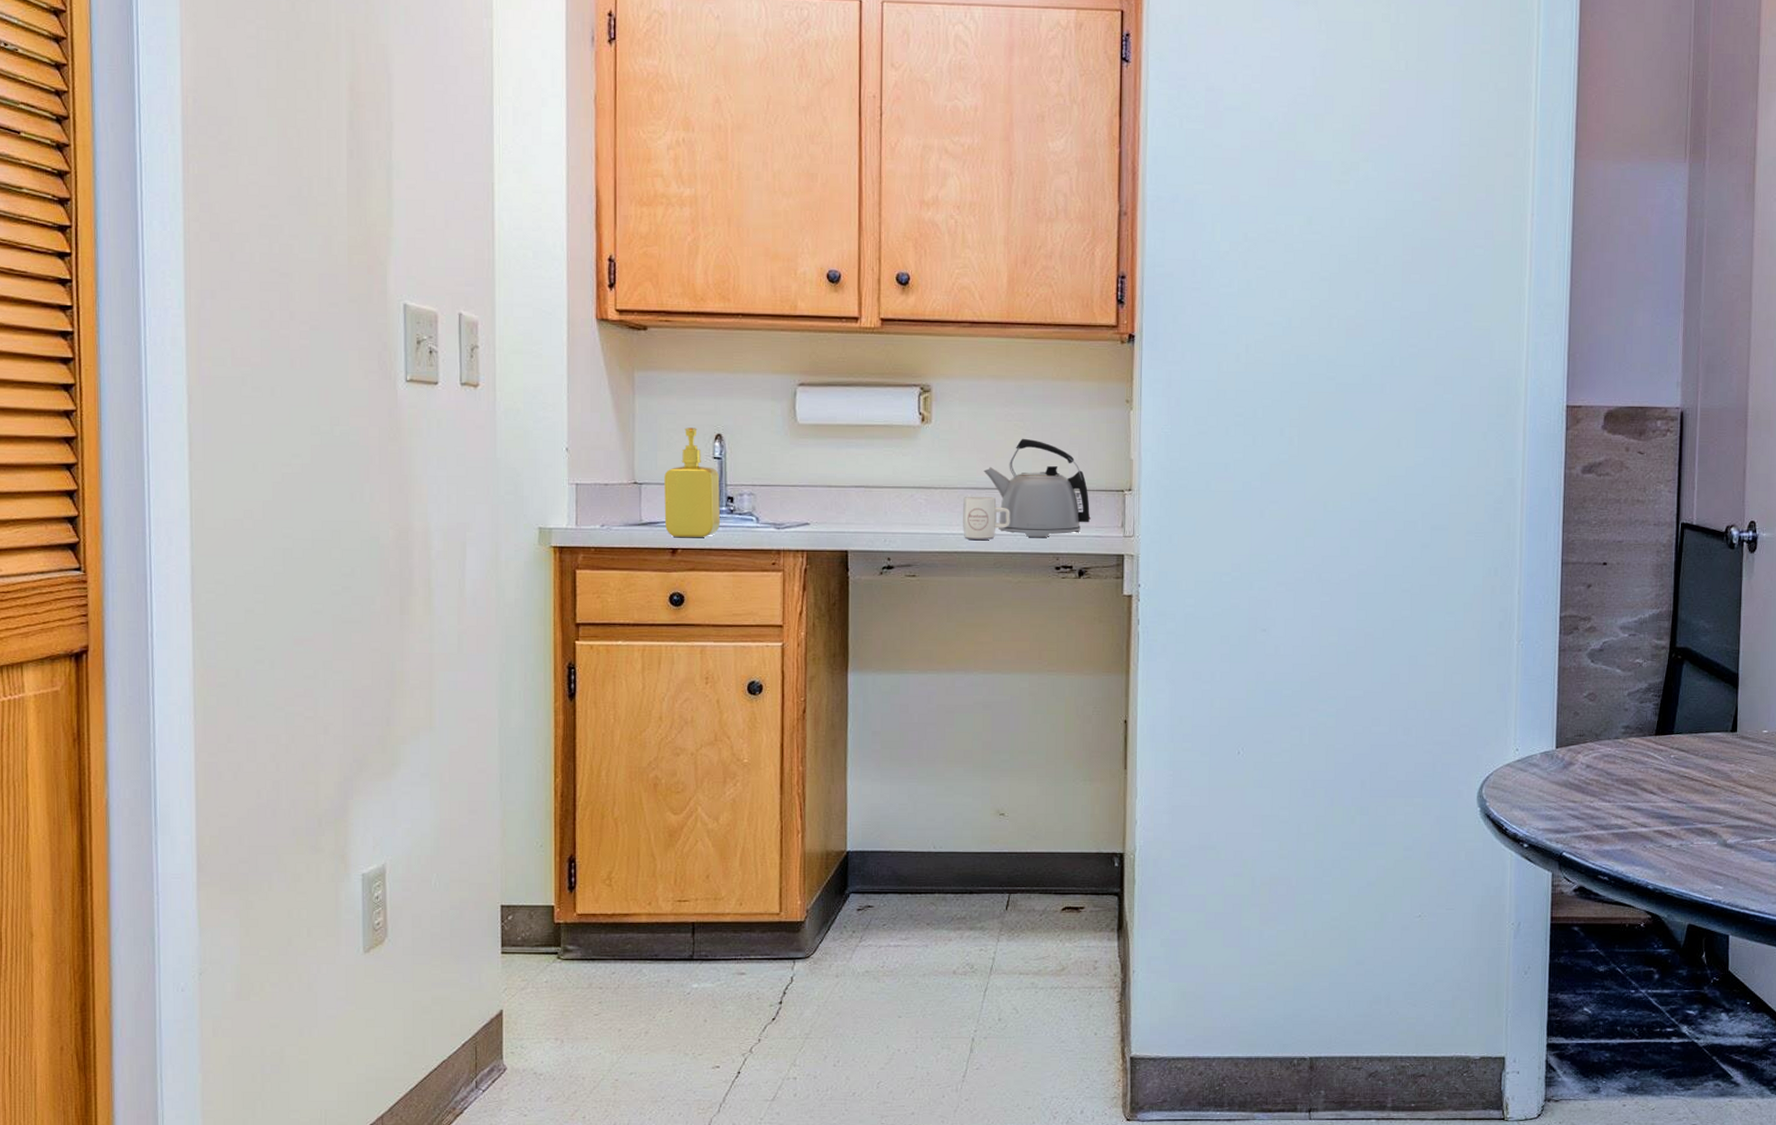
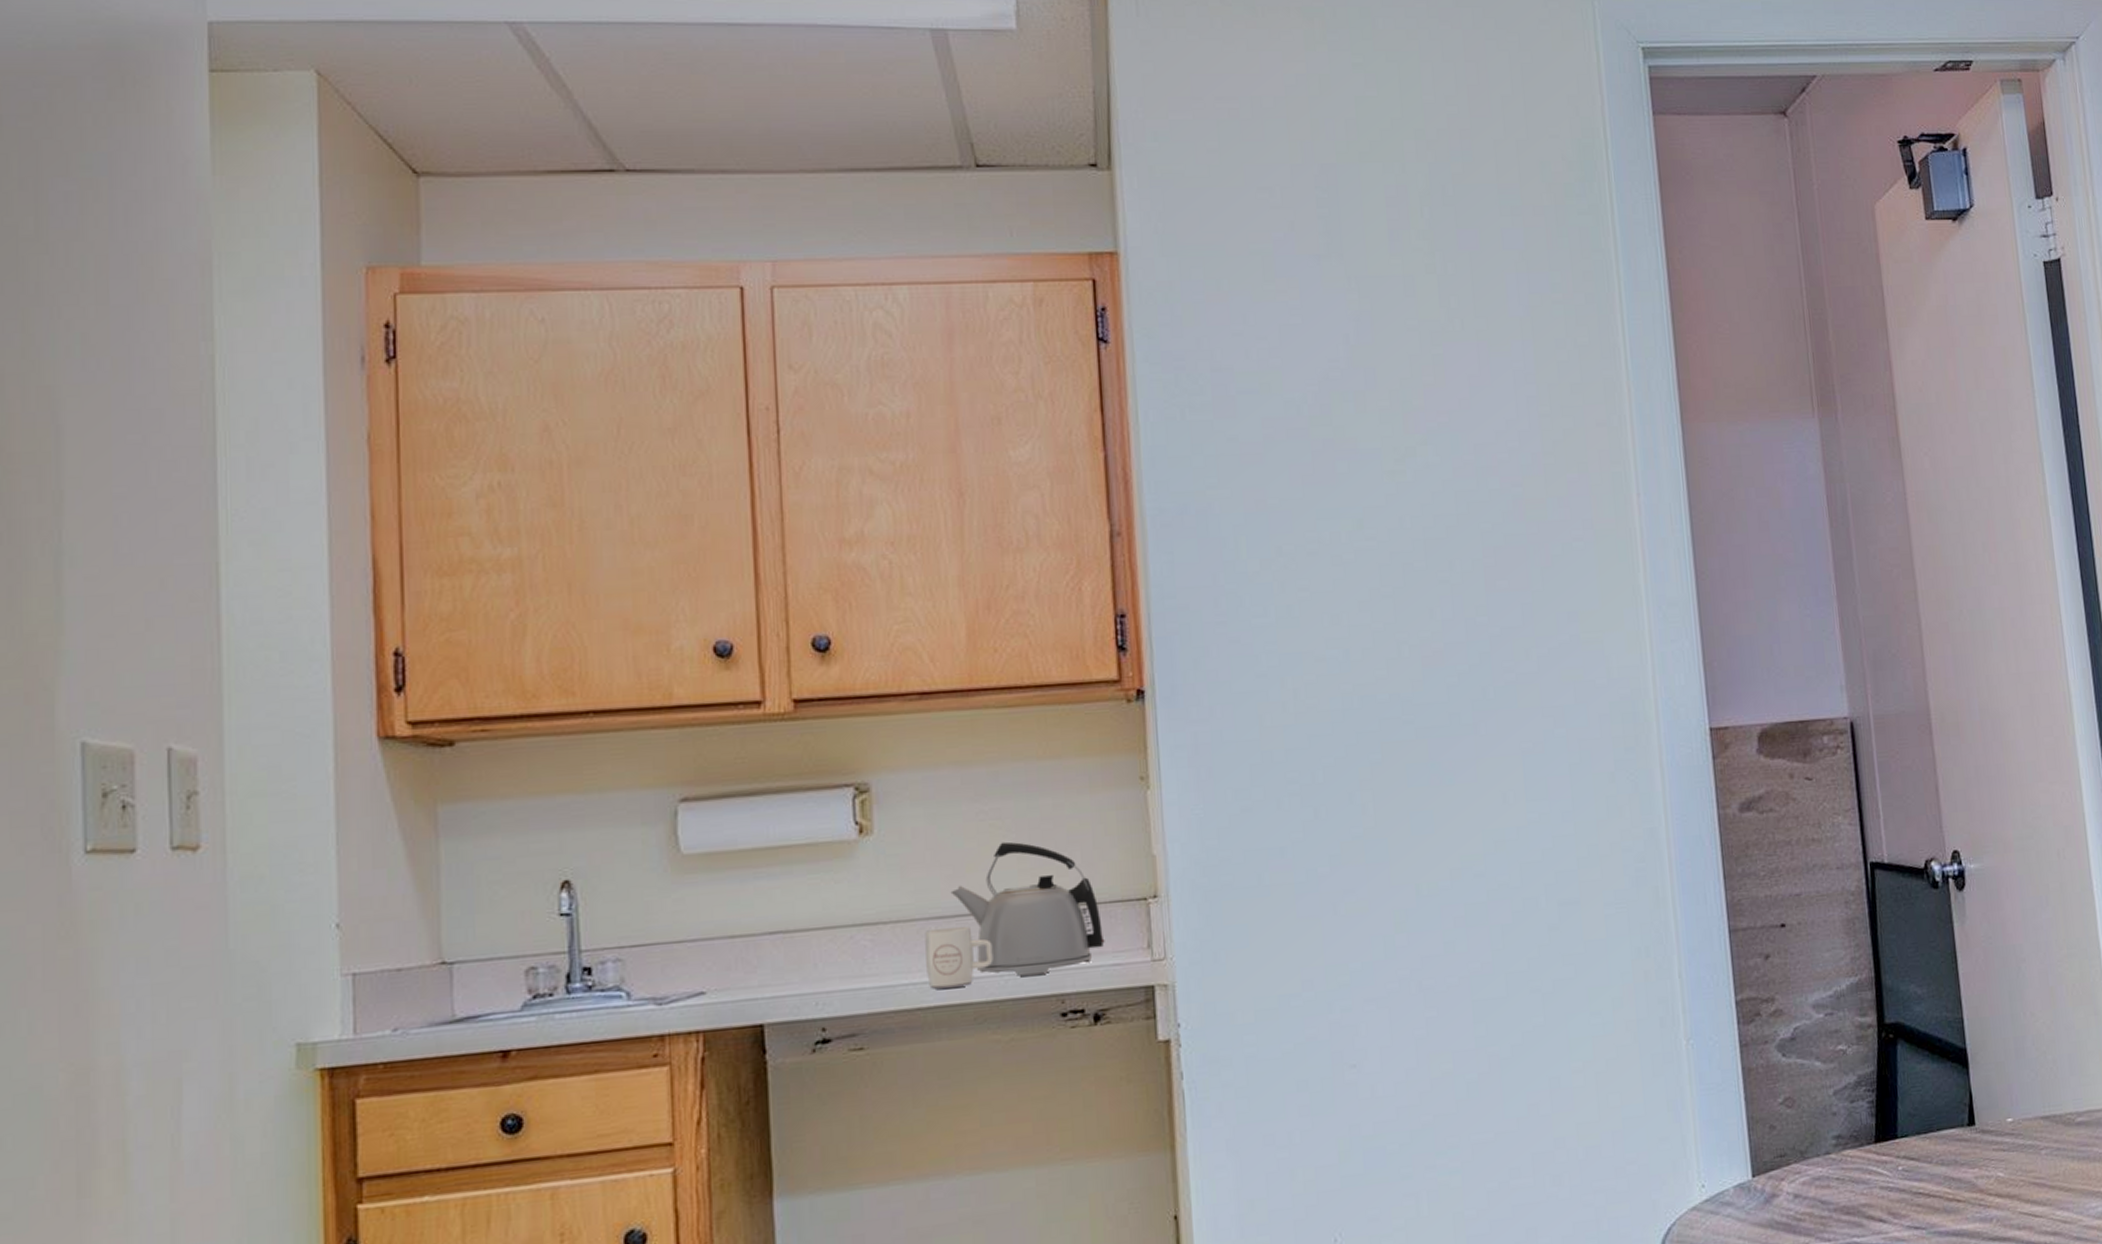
soap dispenser: present [664,428,721,538] -> none [487,875,574,1035]

